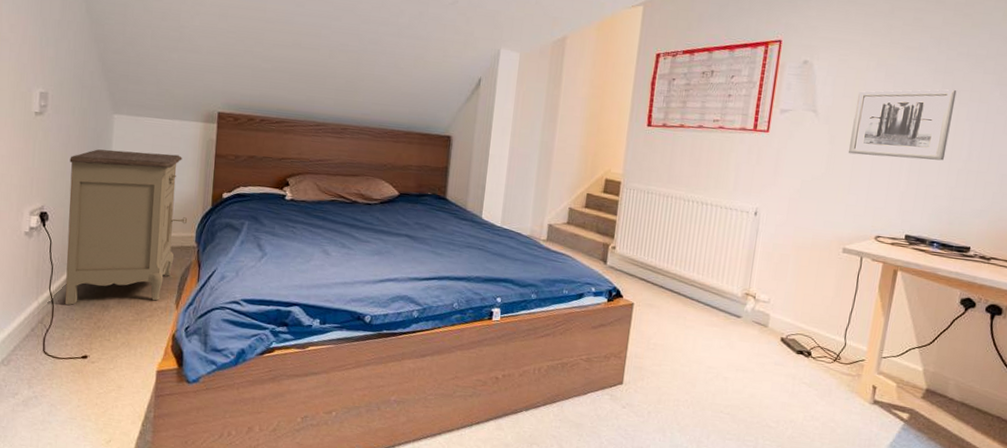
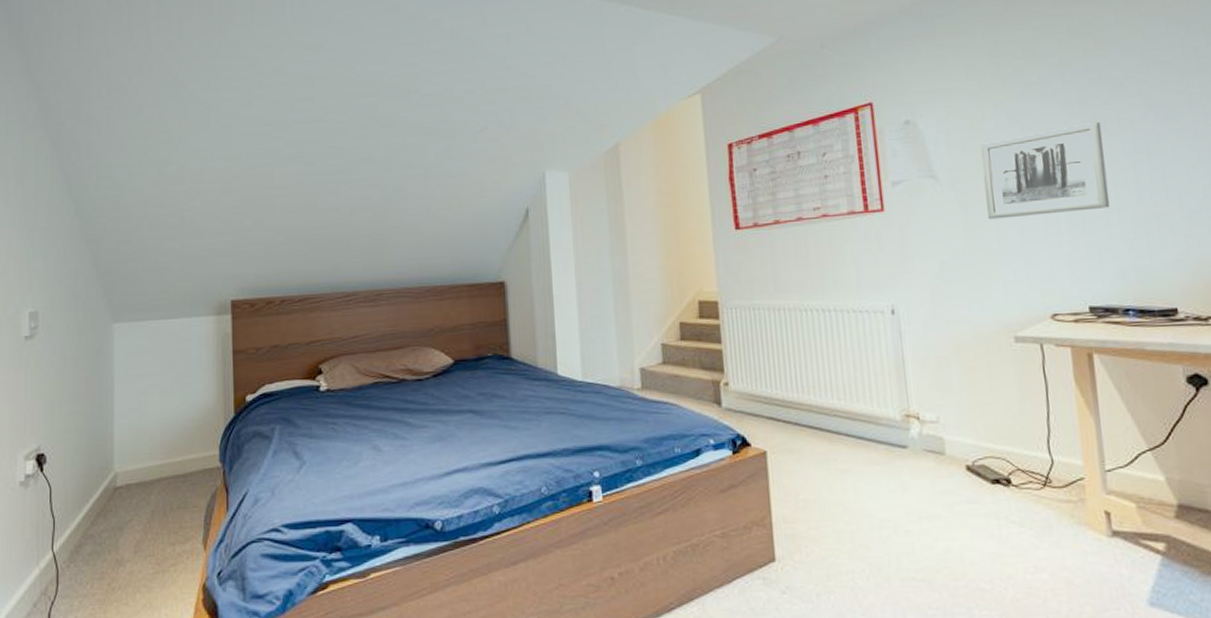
nightstand: present [64,149,188,306] -> none [67,358,208,567]

